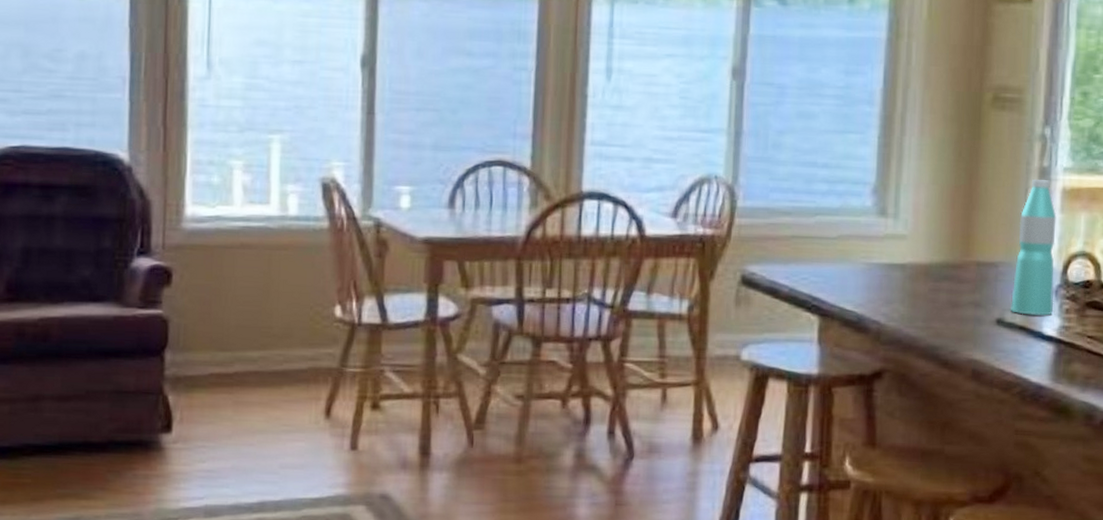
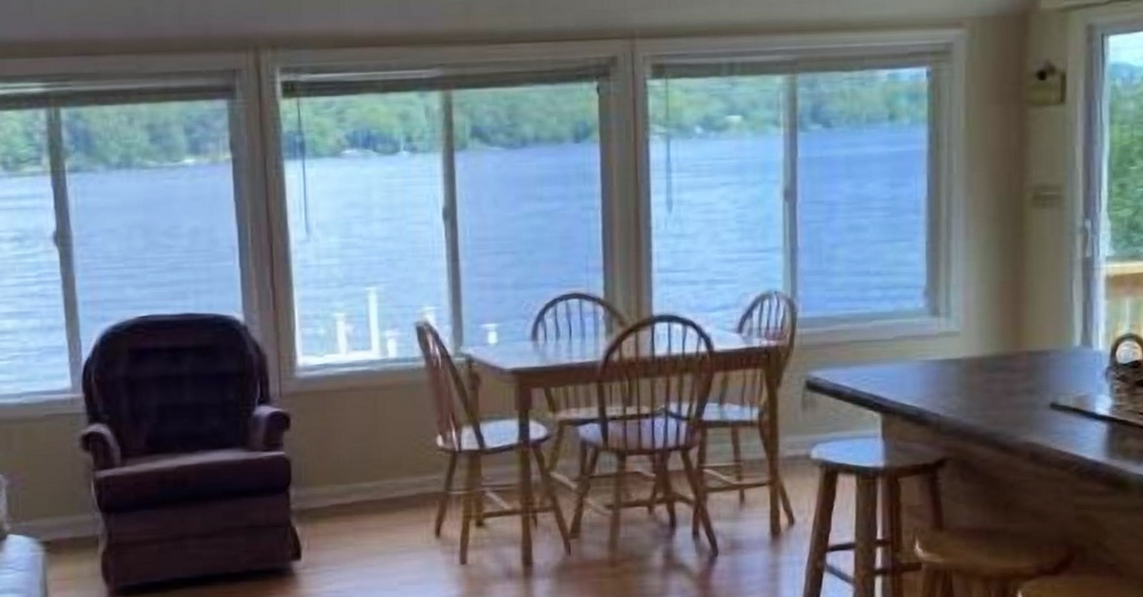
water bottle: present [1011,179,1057,316] -> none [1063,270,1105,398]

